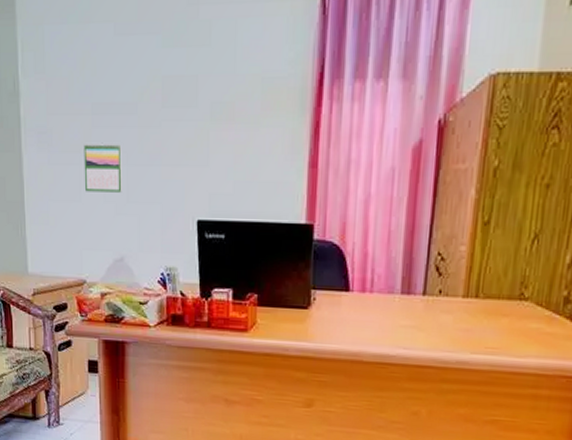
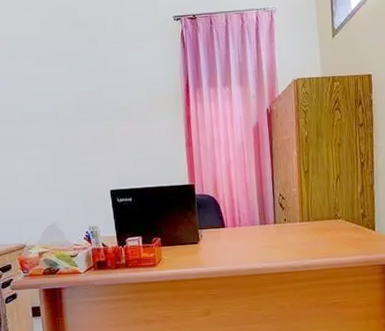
calendar: present [83,142,122,193] -> none [17,141,50,178]

